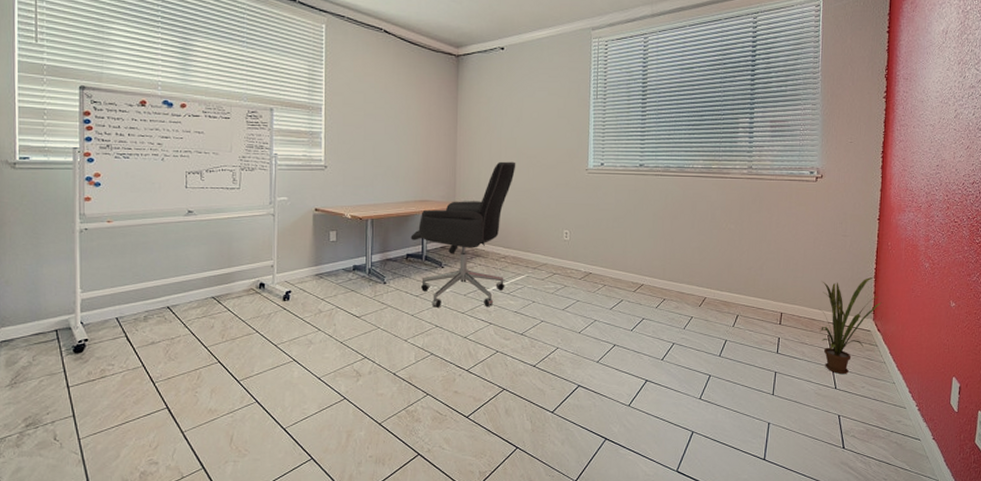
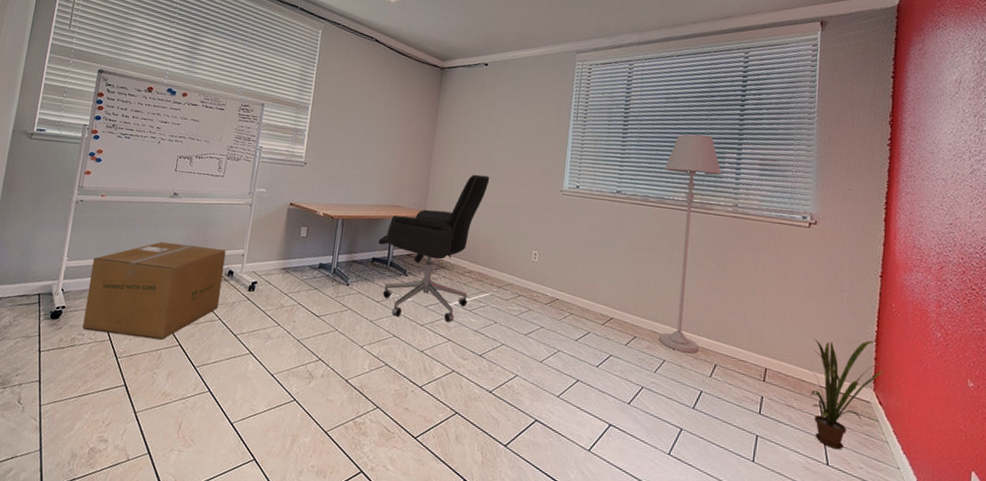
box: none [110,262,254,360] -> present [82,242,226,340]
floor lamp: none [683,102,736,308] -> present [659,134,722,354]

